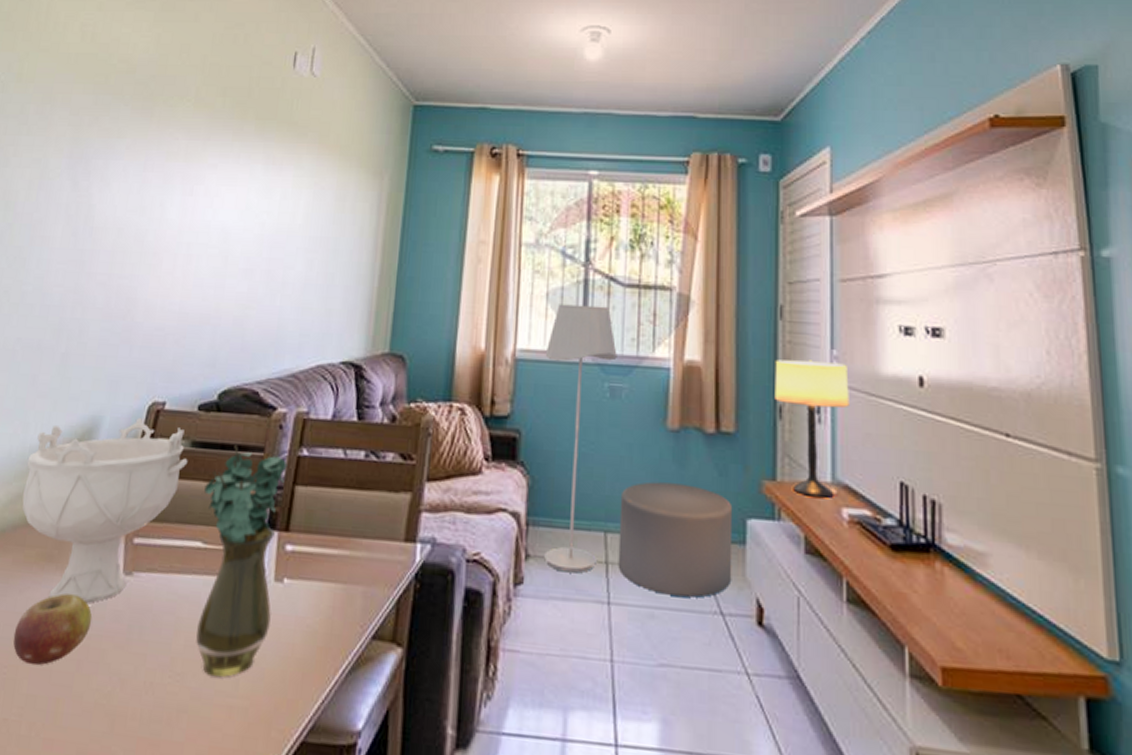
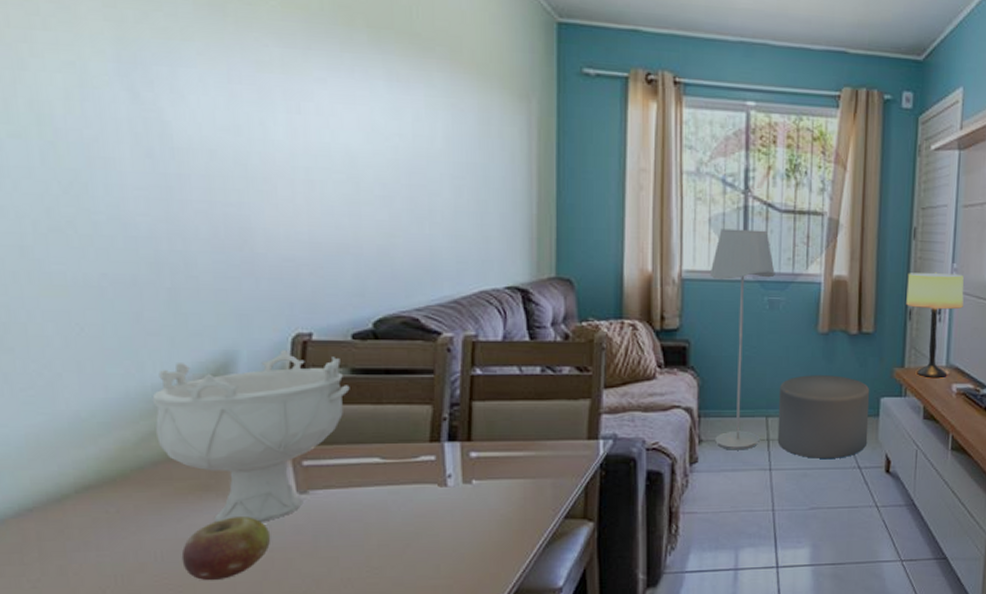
vase: present [196,445,287,677] -> none [374,369,464,565]

